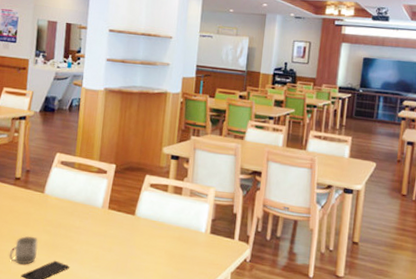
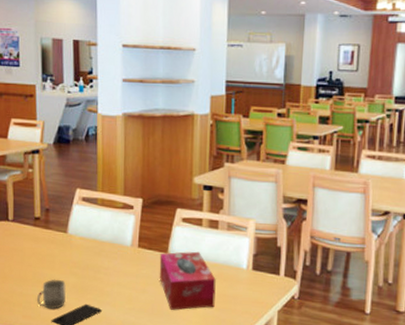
tissue box: none [125,214,177,269] -> present [159,251,216,310]

